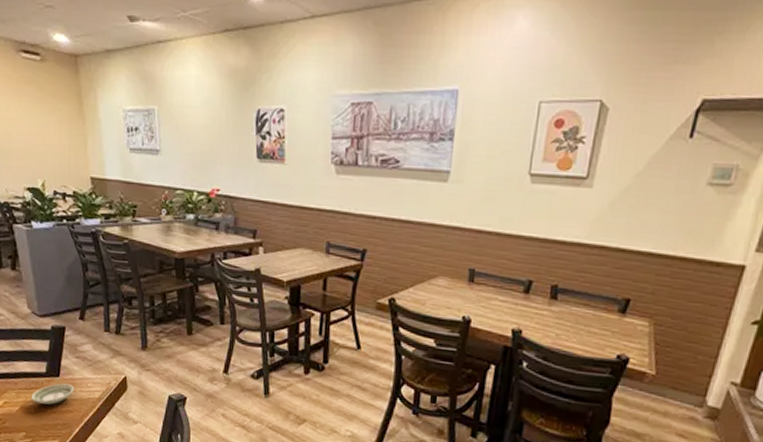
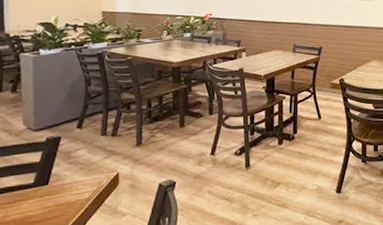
saucer: present [31,383,75,405] -> none [12,190,63,216]

